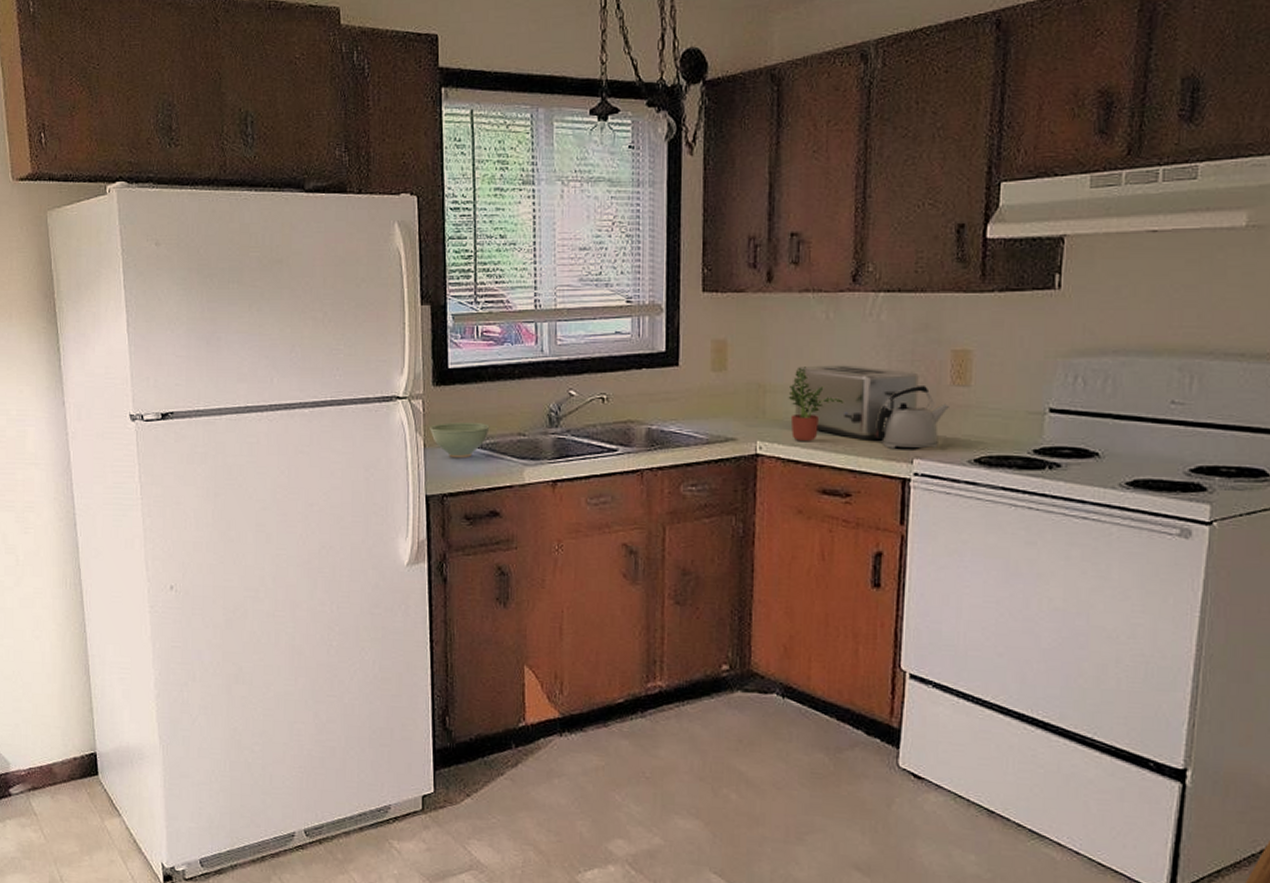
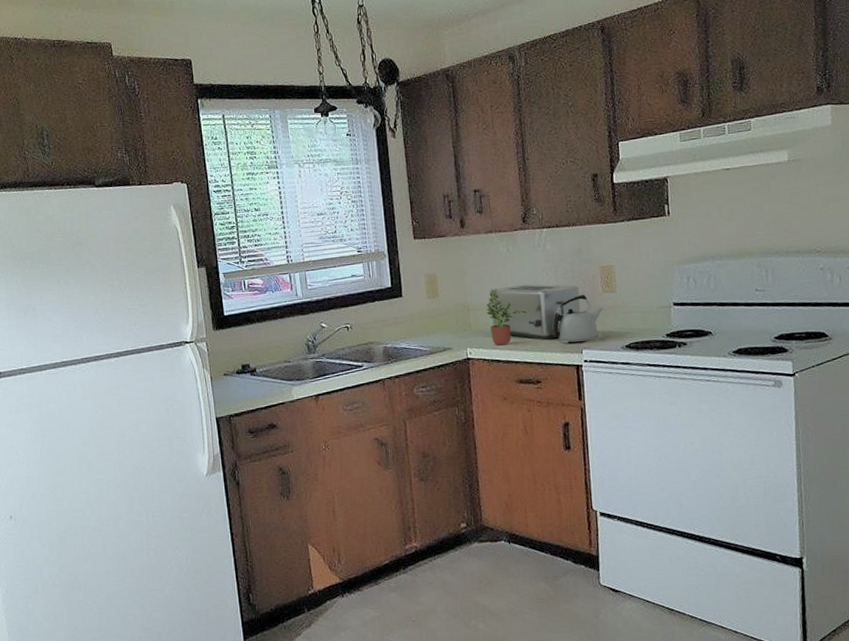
bowl: present [430,423,490,459] -> none [214,355,262,386]

